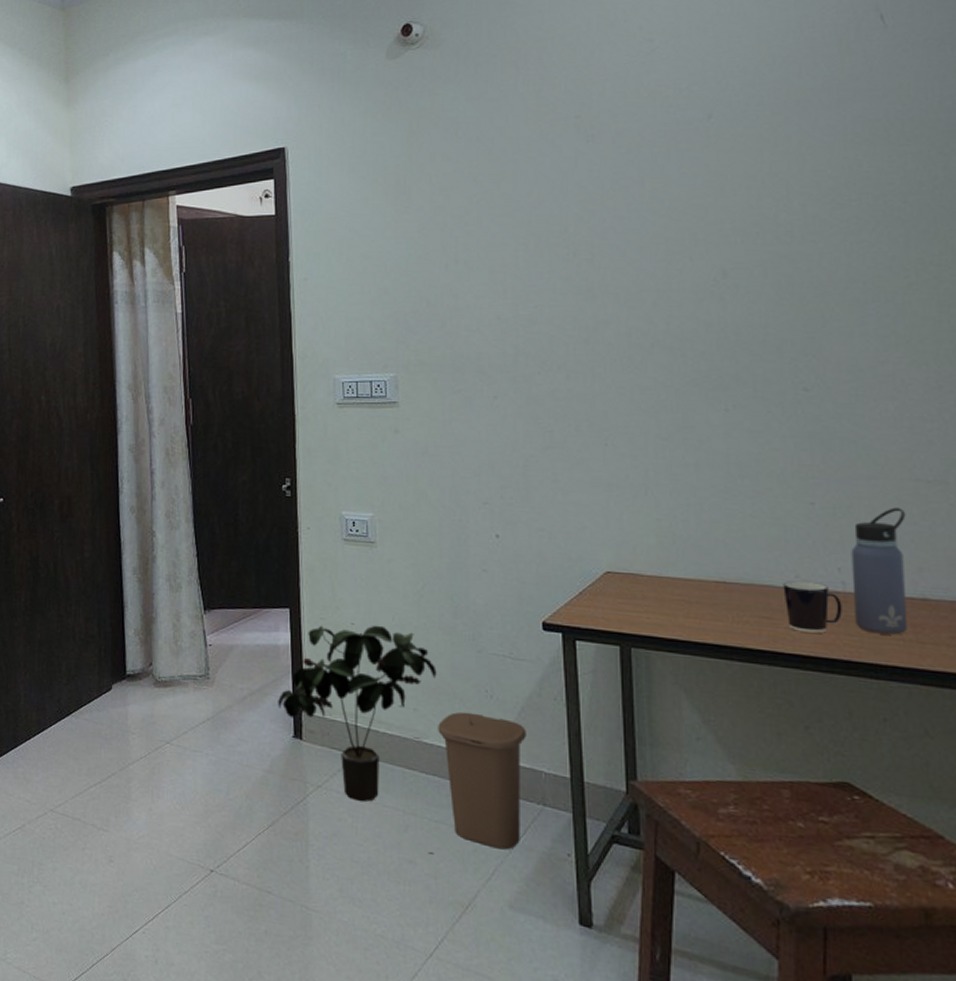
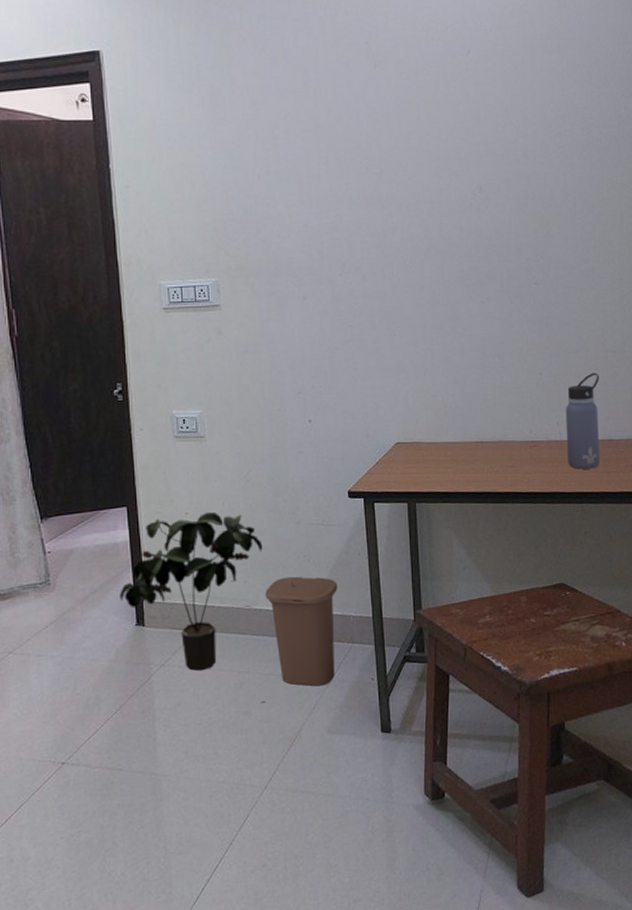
mug: present [783,581,842,634] -> none [521,435,560,475]

